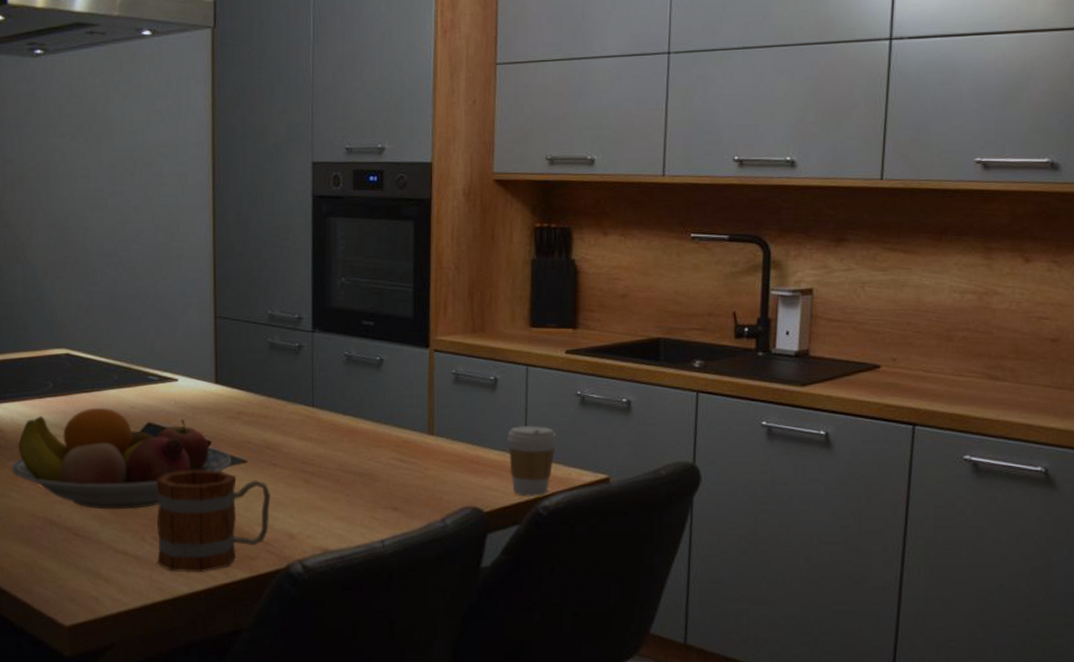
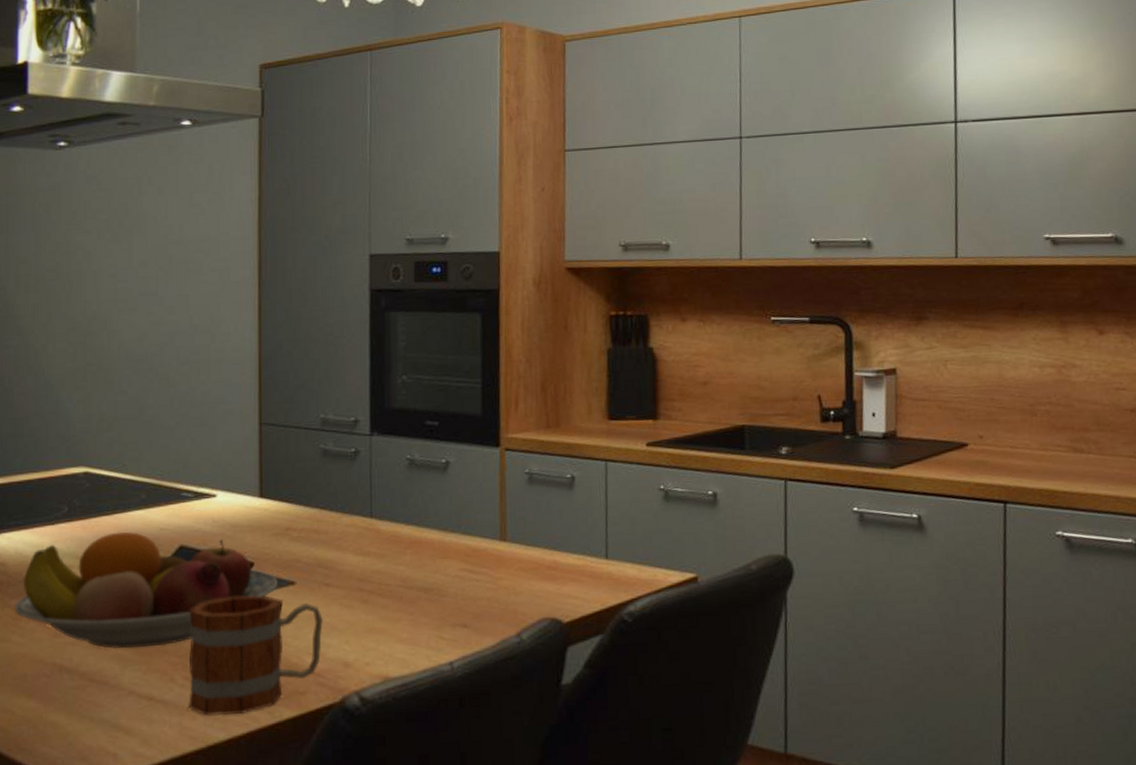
coffee cup: present [507,425,557,497] -> none [587,524,641,603]

